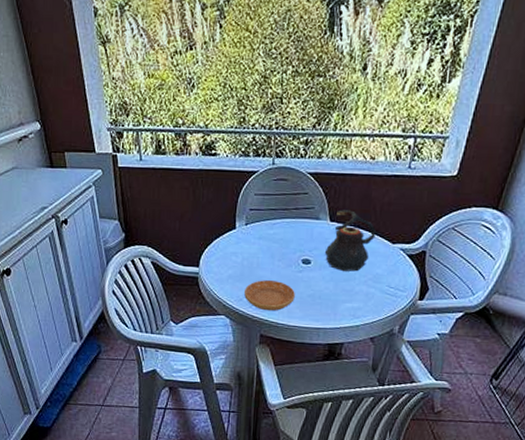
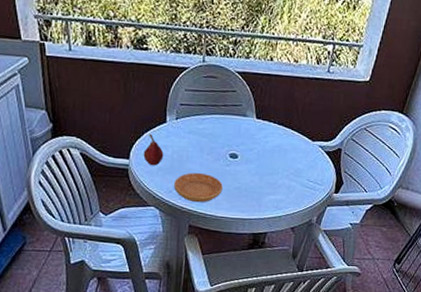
fruit: none [213,240,234,274] -> present [143,133,164,166]
teapot: present [324,210,376,272] -> none [251,108,298,166]

